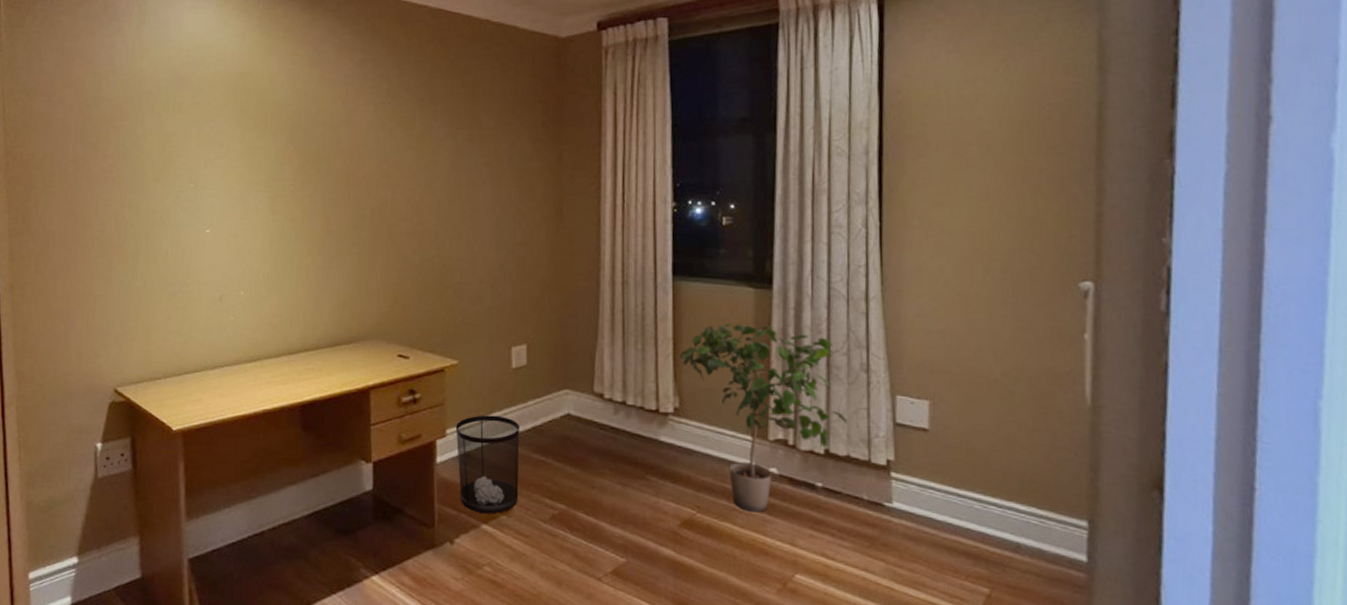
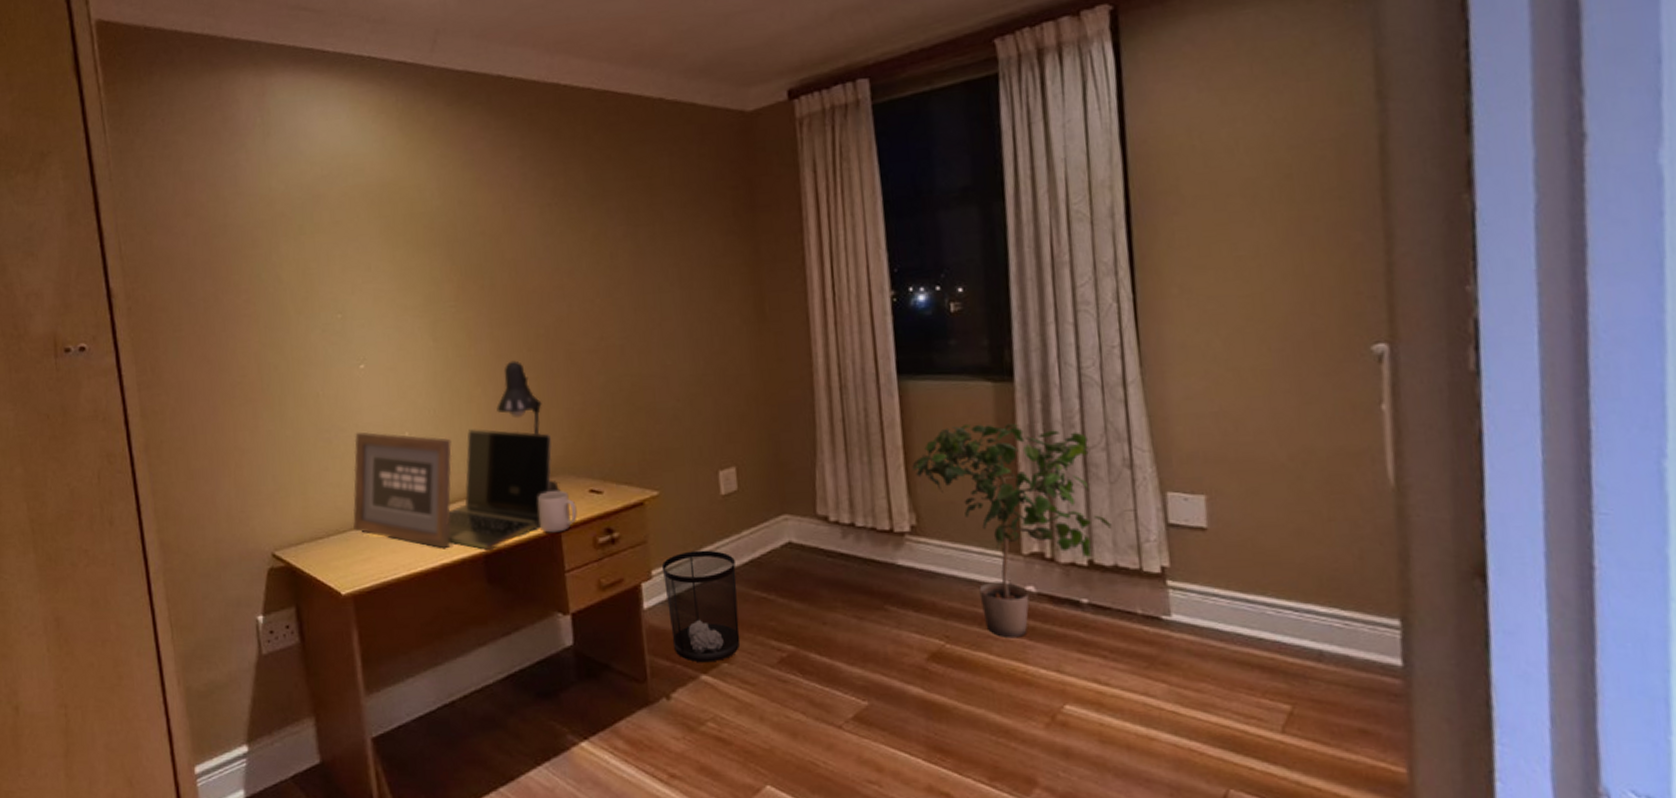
picture frame: none [188,288,280,396] -> present [353,431,452,548]
laptop: none [271,294,368,402] -> present [448,429,552,551]
desk lamp: none [323,236,373,355] -> present [496,360,561,493]
mug: none [351,353,385,390] -> present [537,491,577,533]

